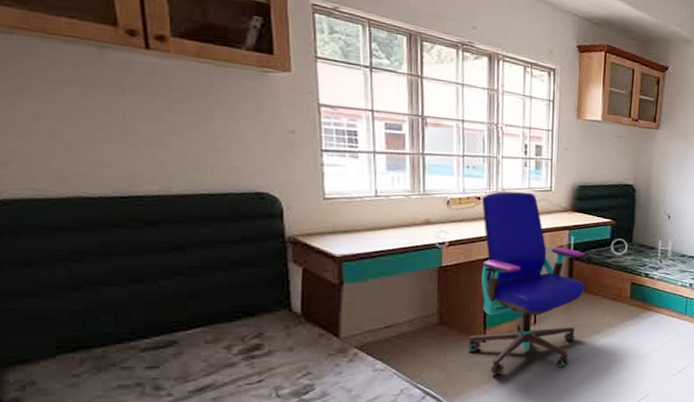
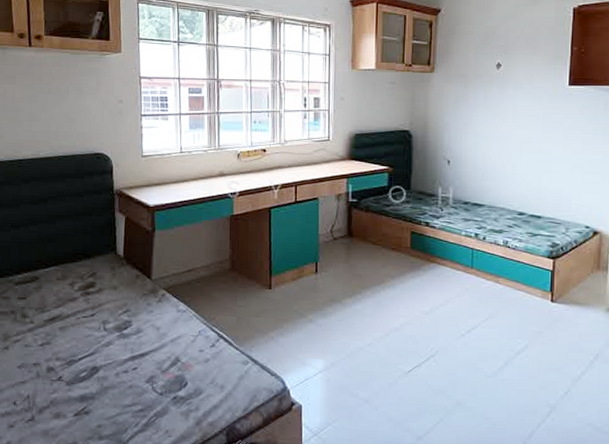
office chair: present [468,191,585,375] -> none [256,142,364,323]

